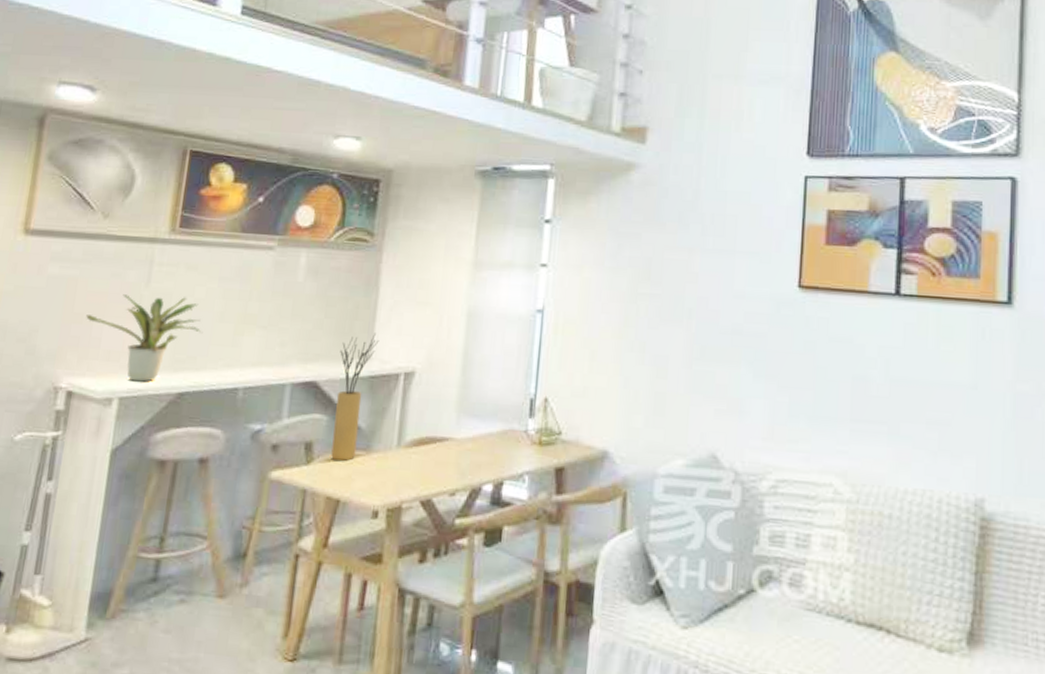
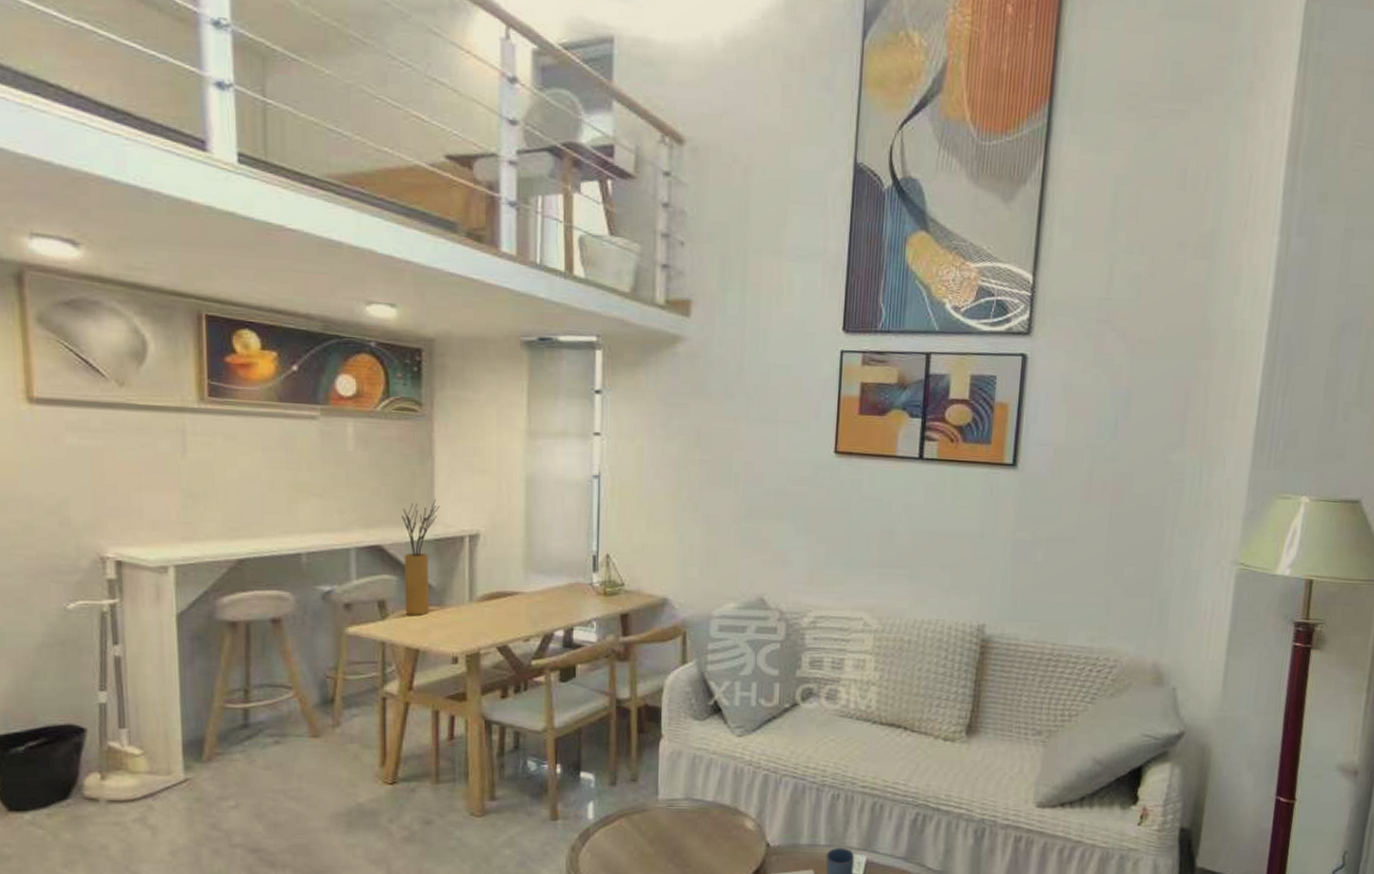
potted plant: present [86,294,203,383] -> none [121,465,254,551]

